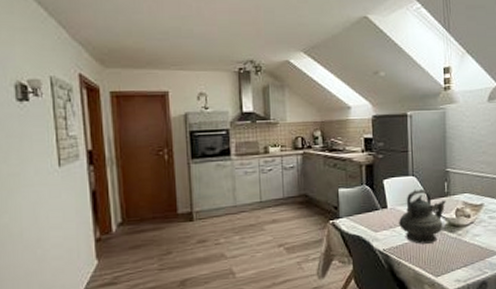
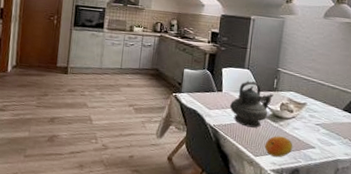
fruit: none [445,247,476,274] -> present [264,136,293,158]

